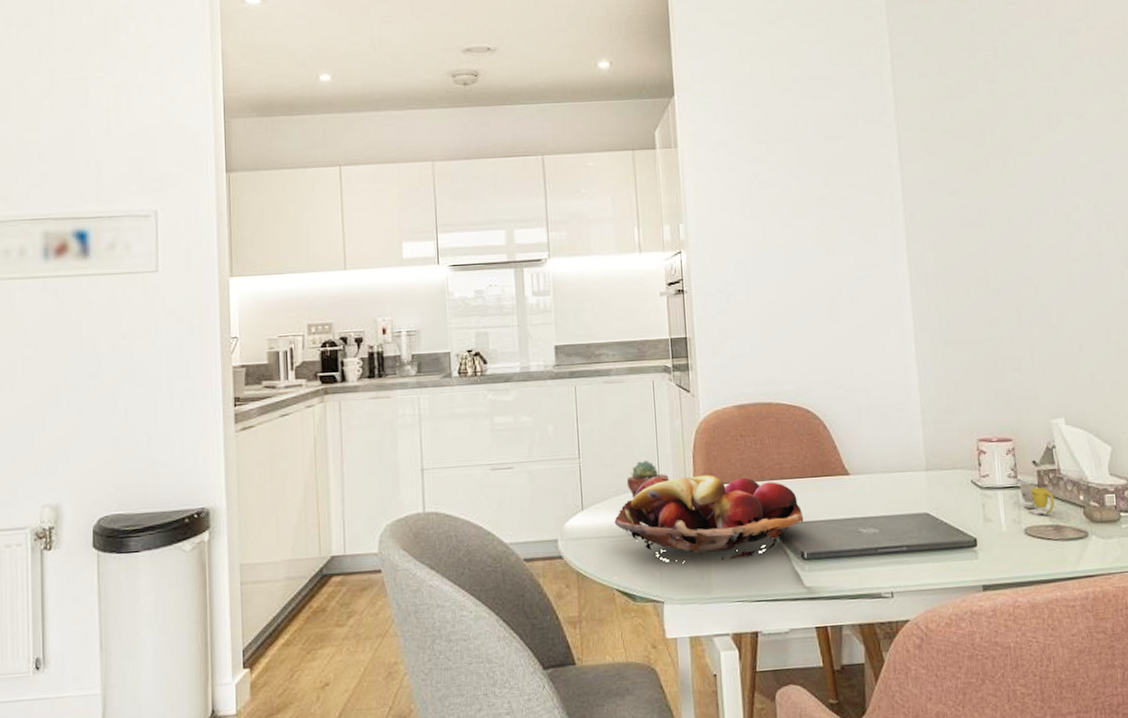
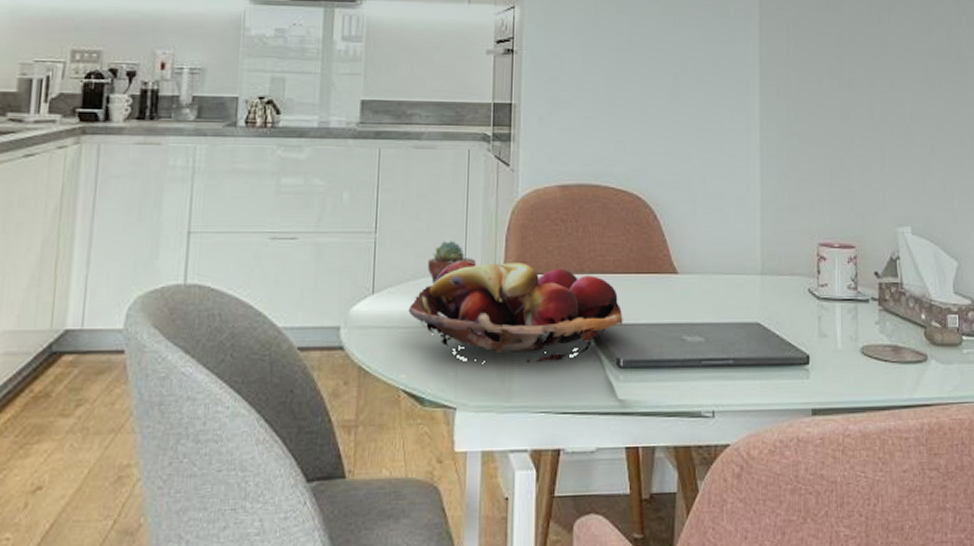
mug: present [1019,482,1055,515] -> none [859,296,894,334]

